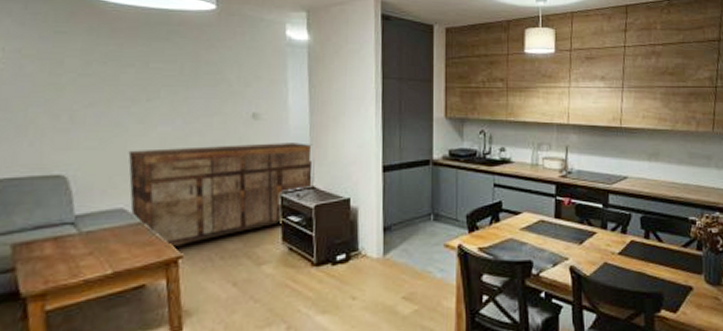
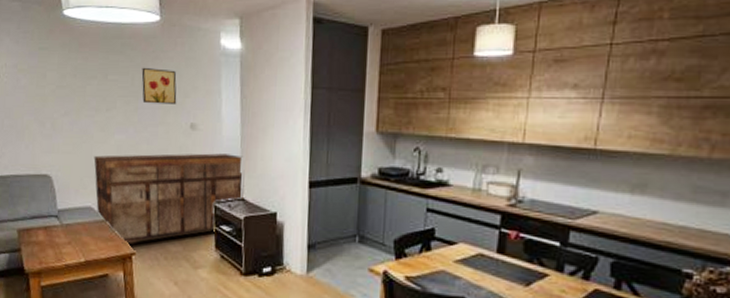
wall art: none [193,55,236,94] -> present [141,67,177,104]

